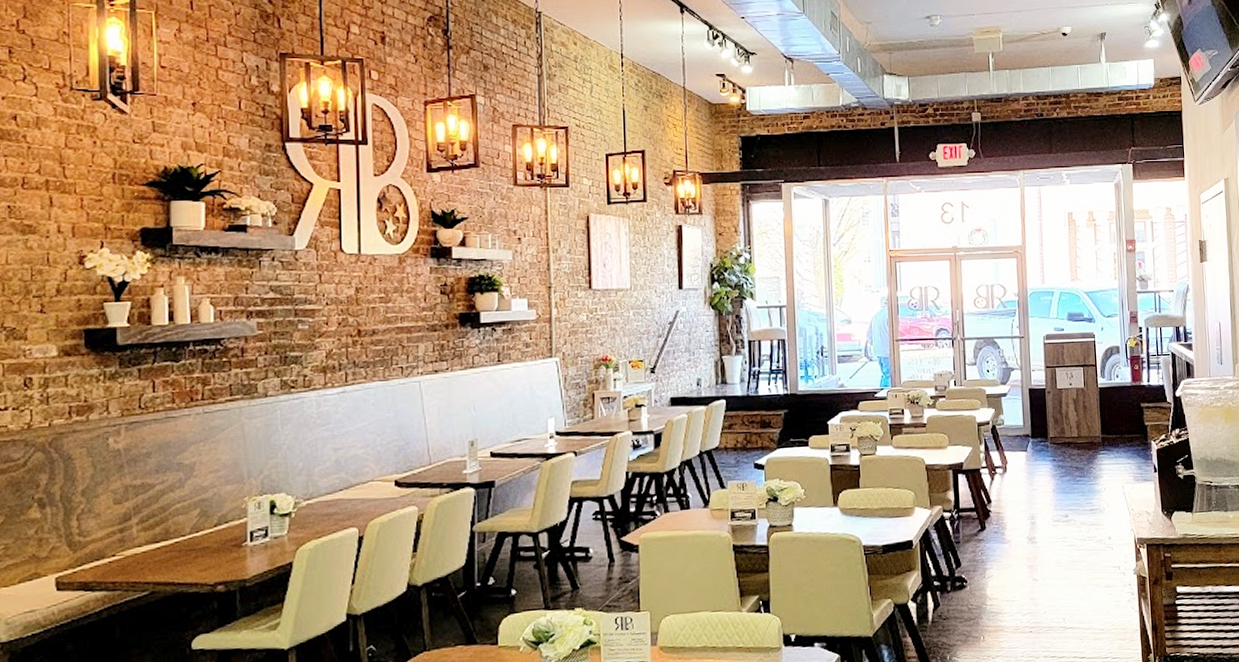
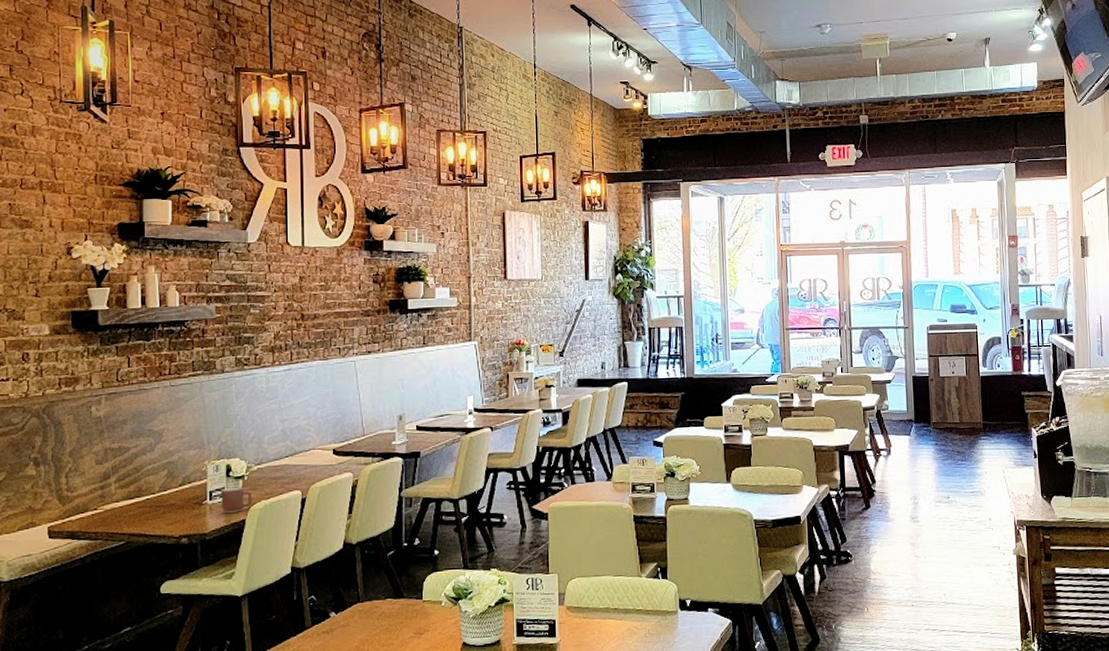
mug: none [264,525,301,555] -> present [221,486,253,513]

